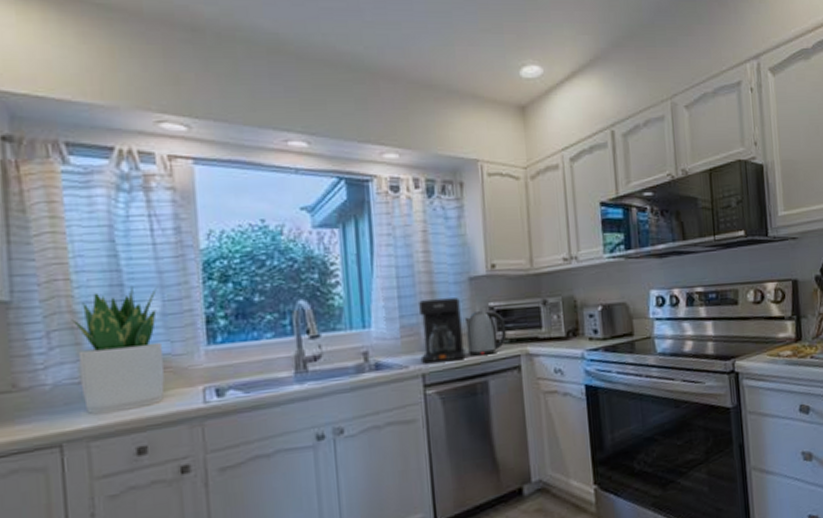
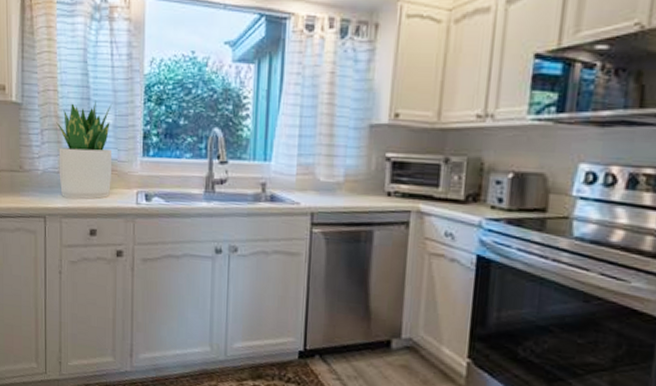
coffee maker: present [419,297,466,363] -> none [311,142,357,206]
kettle: present [464,310,507,357] -> none [358,159,401,206]

